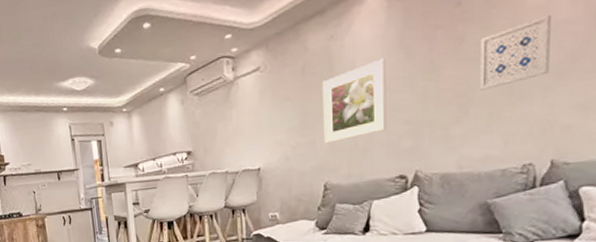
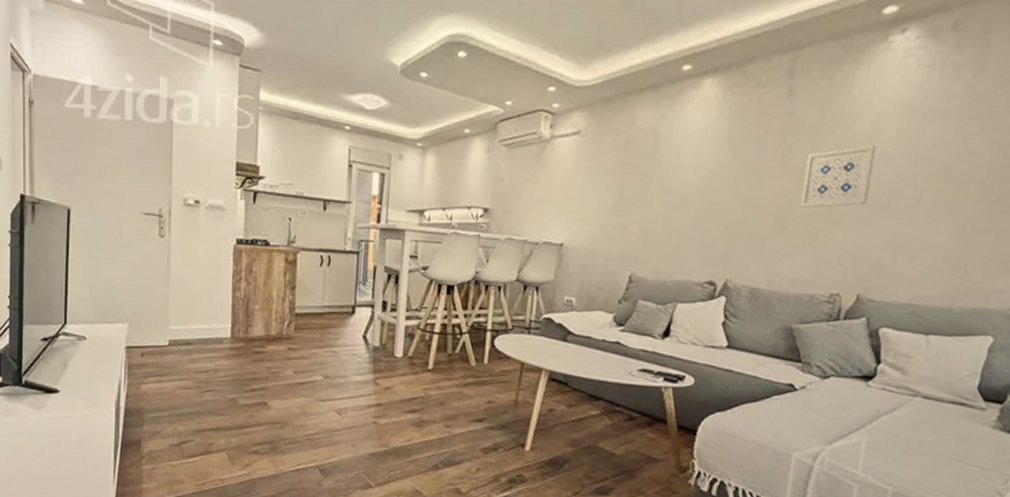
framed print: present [322,58,387,144] -> none [637,151,713,232]

